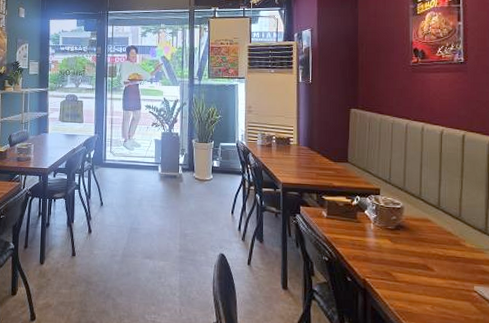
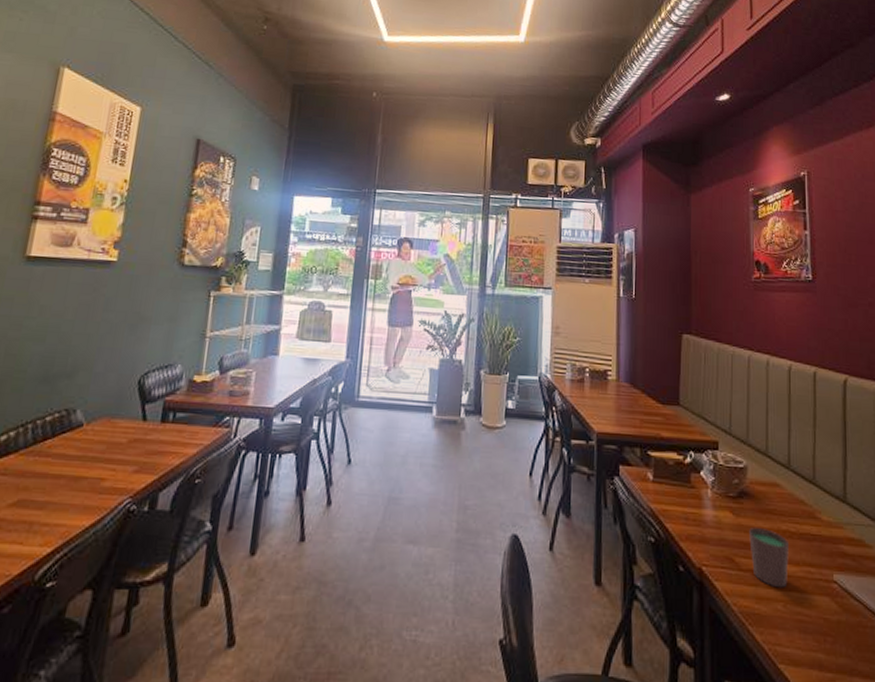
cup: none [404,251,437,295] -> present [749,527,789,588]

